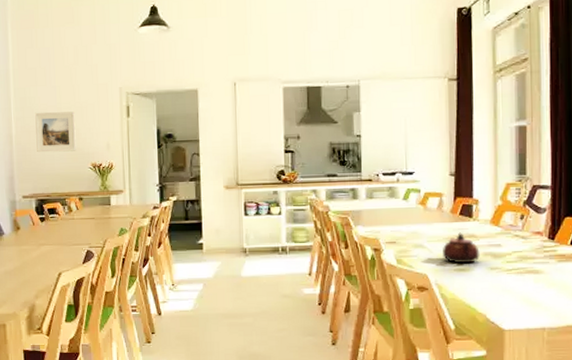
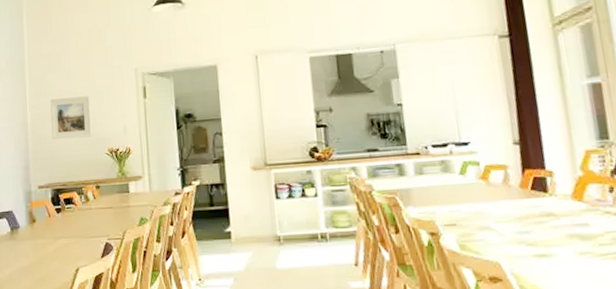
teapot: present [443,232,480,264] -> none [515,210,564,248]

